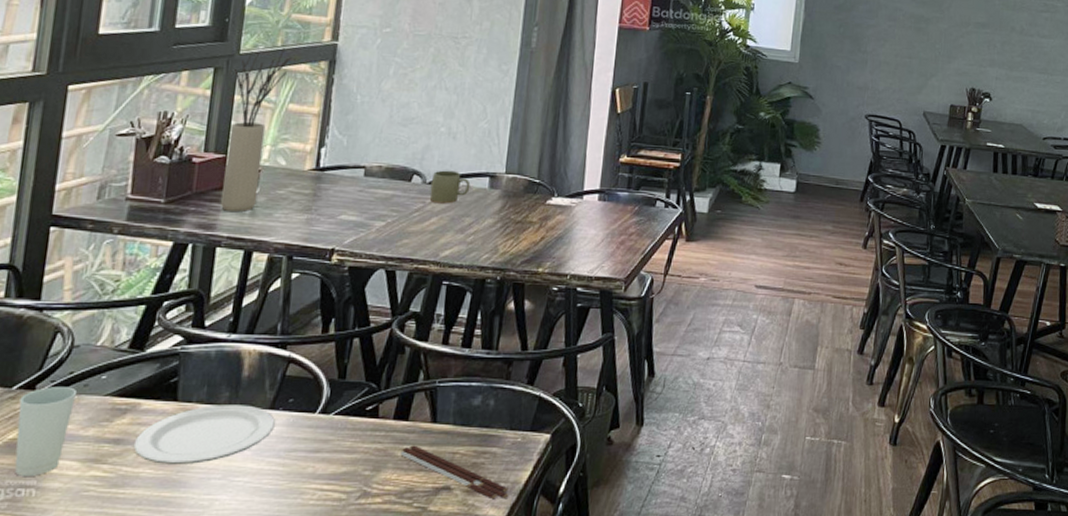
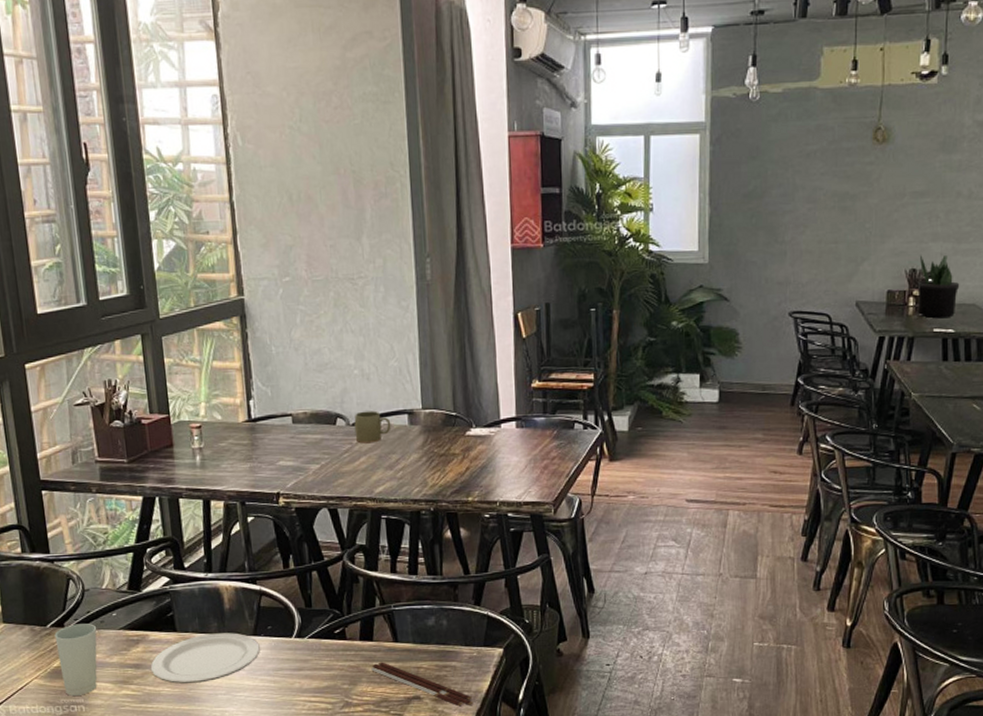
vase: present [221,48,291,213] -> none [159,308,206,467]
planter: none [975,76,1011,135] -> present [917,254,960,319]

